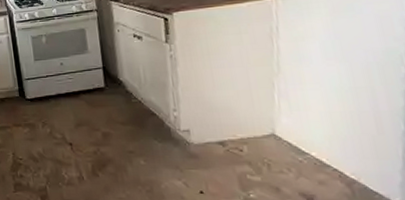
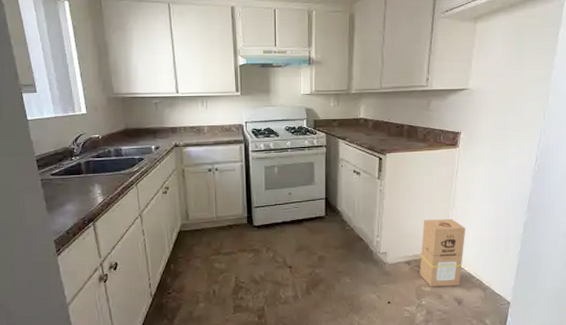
cardboard box: none [236,87,307,177] -> present [419,218,466,287]

